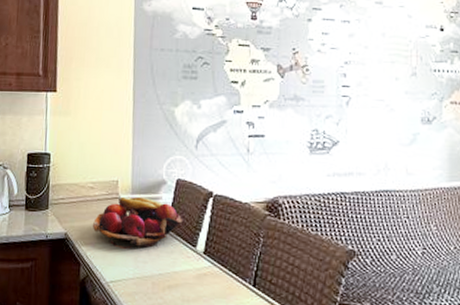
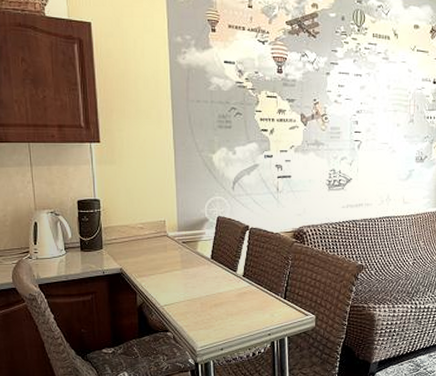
fruit basket: present [92,196,184,249] -> none [144,234,225,278]

